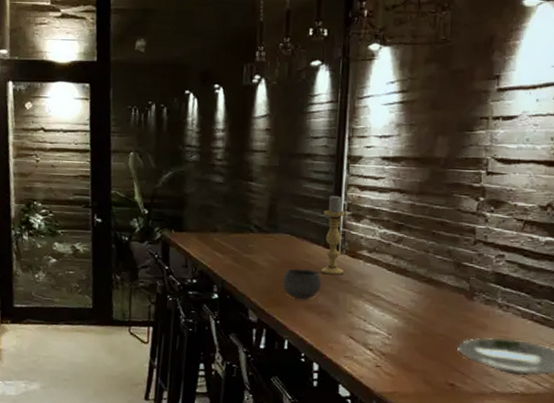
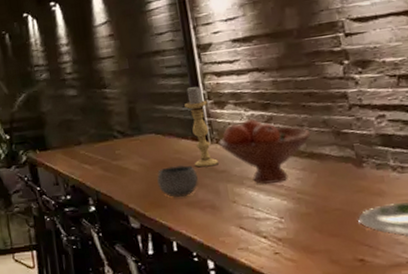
fruit bowl: none [347,236,434,301] -> present [218,119,310,185]

